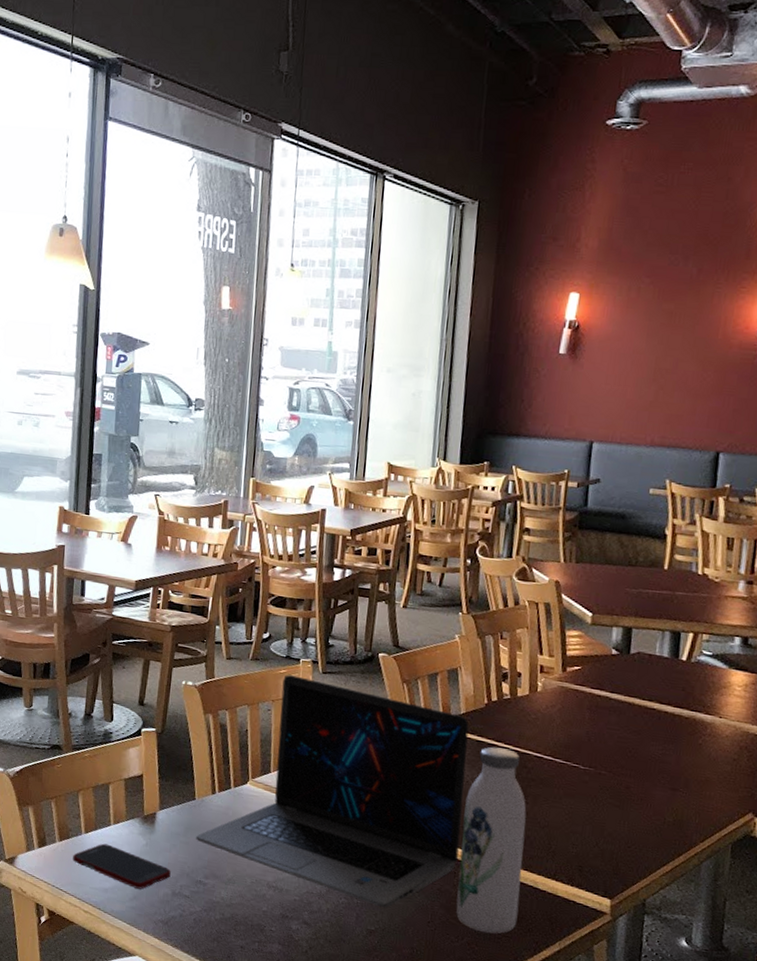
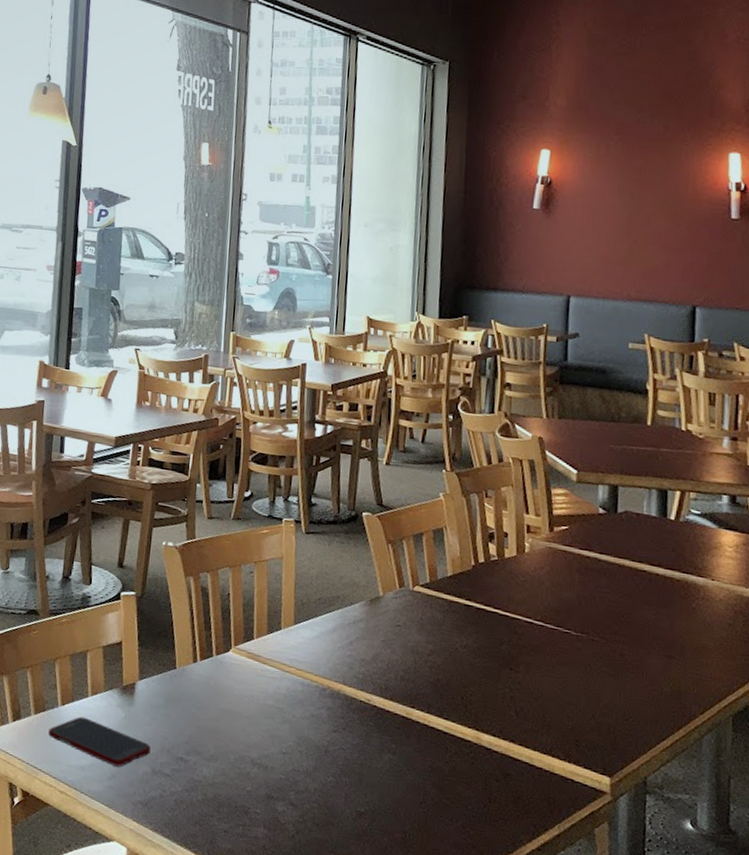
laptop: present [196,674,469,908] -> none [177,535,457,788]
water bottle: present [456,746,527,934] -> none [449,611,519,816]

